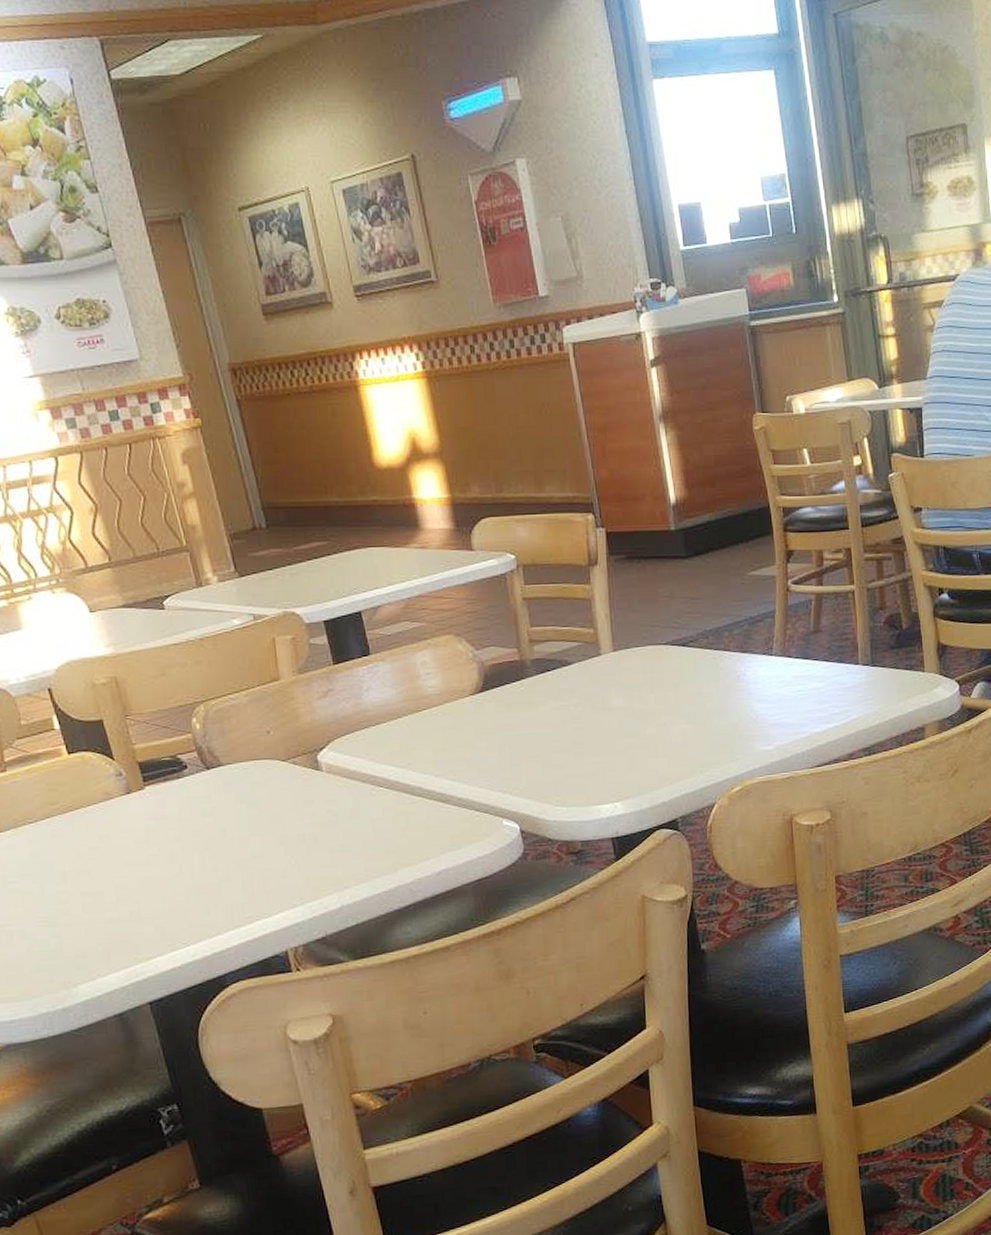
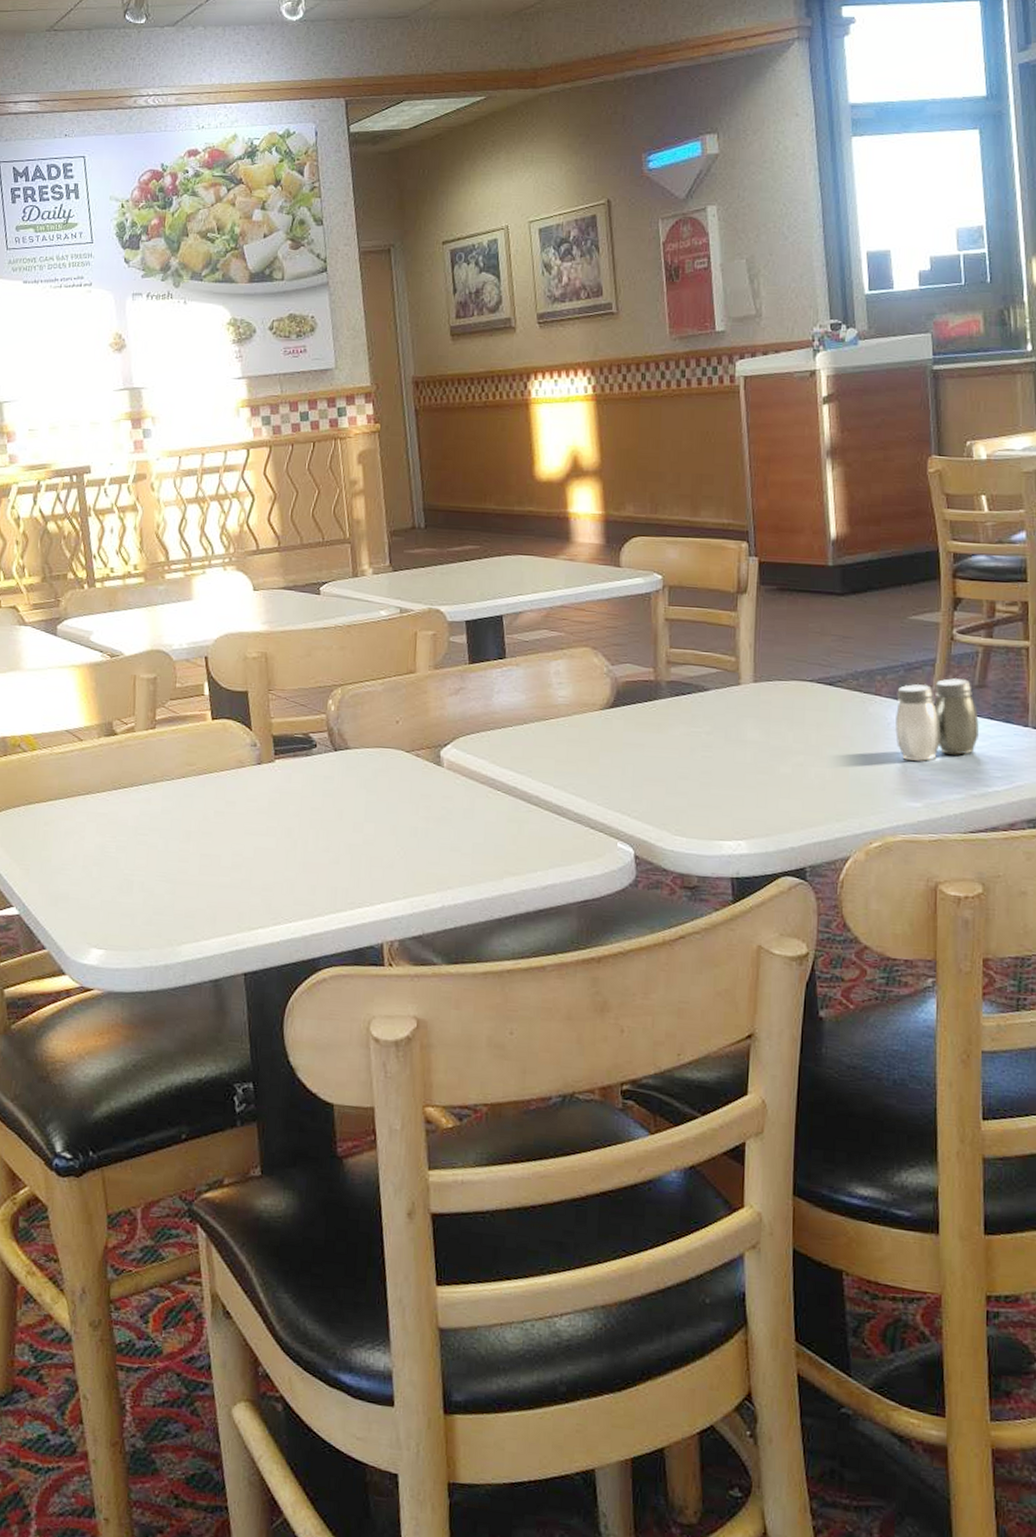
salt and pepper shaker: none [743,627,818,708] -> present [894,678,980,761]

